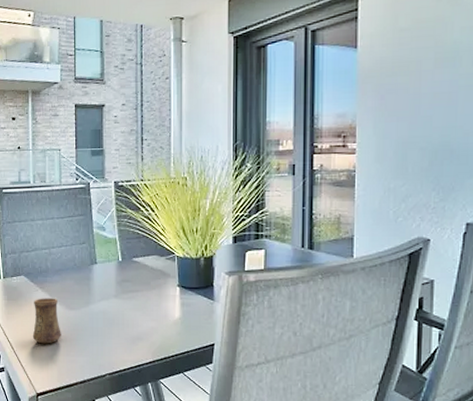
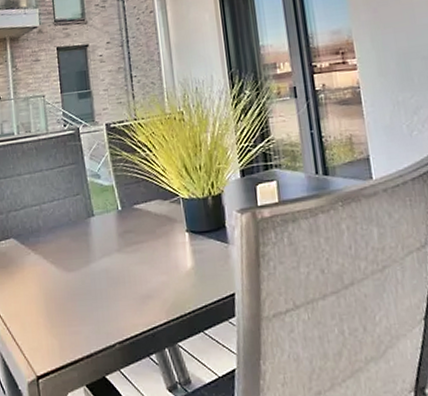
cup: present [32,298,61,344] -> none [26,260,61,316]

